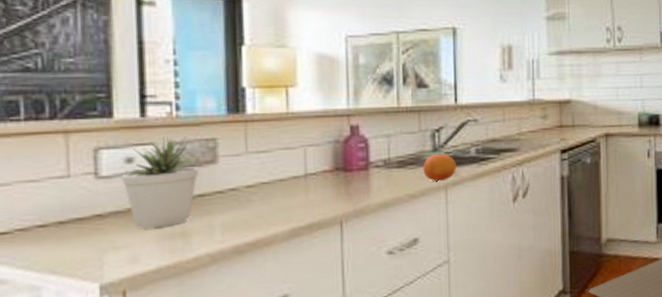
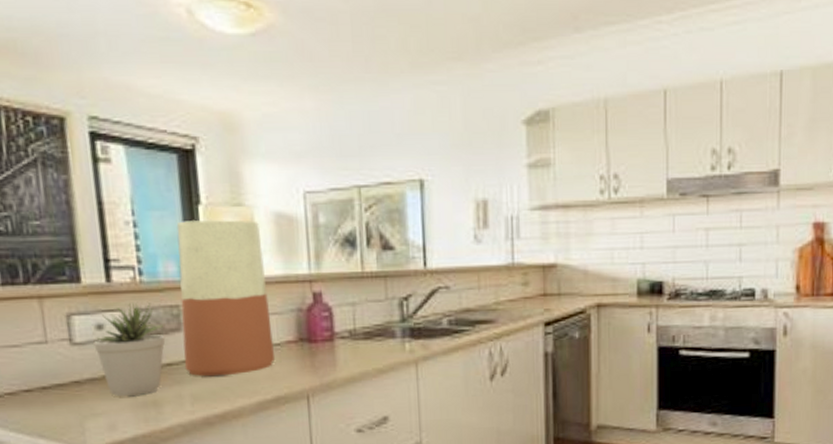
vase: none [217,60,310,207] -> present [177,220,274,377]
fruit: present [423,153,456,182] -> none [391,324,427,356]

